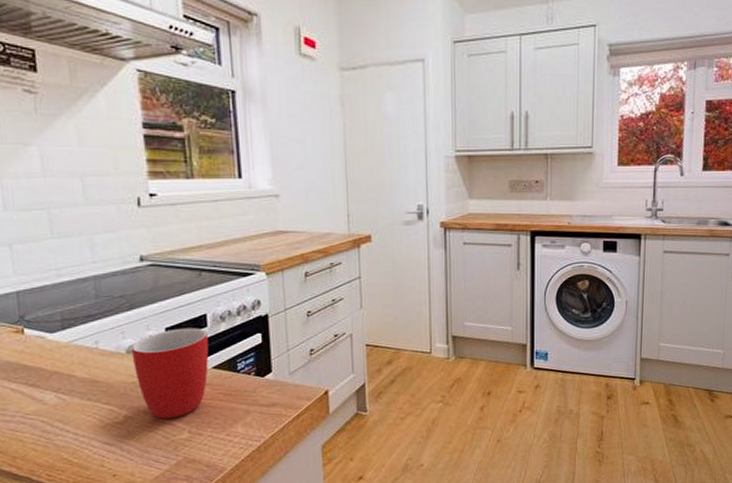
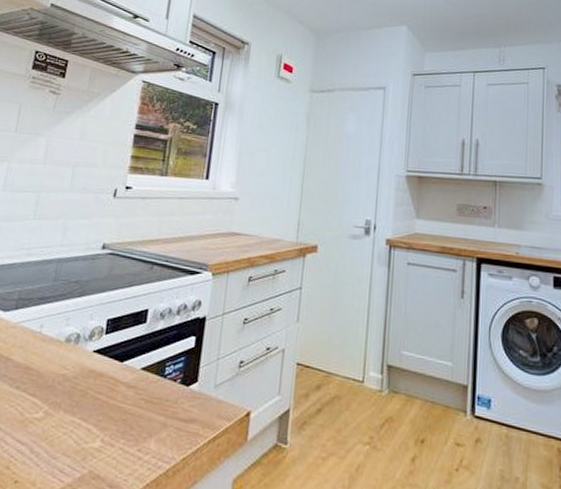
mug: present [131,327,209,419] -> none [67,321,145,422]

